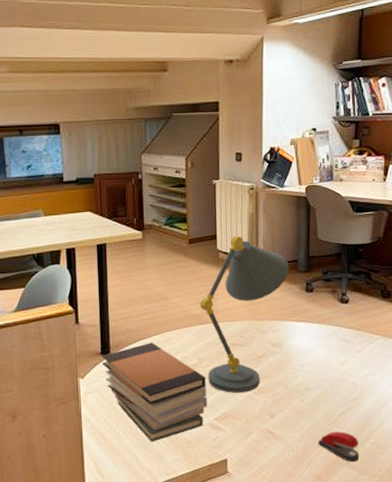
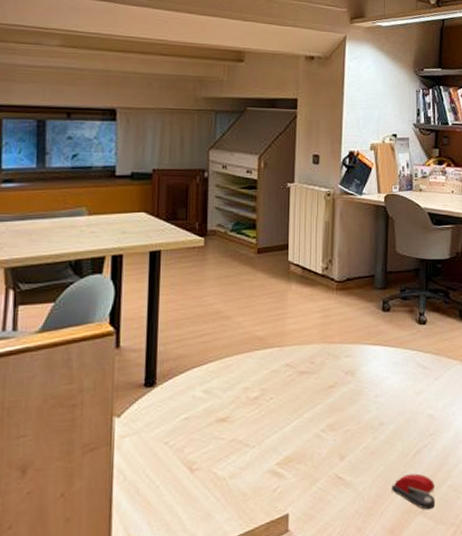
book stack: present [101,342,208,442] -> none [144,371,269,497]
desk lamp: present [200,236,290,393] -> none [266,246,366,431]

